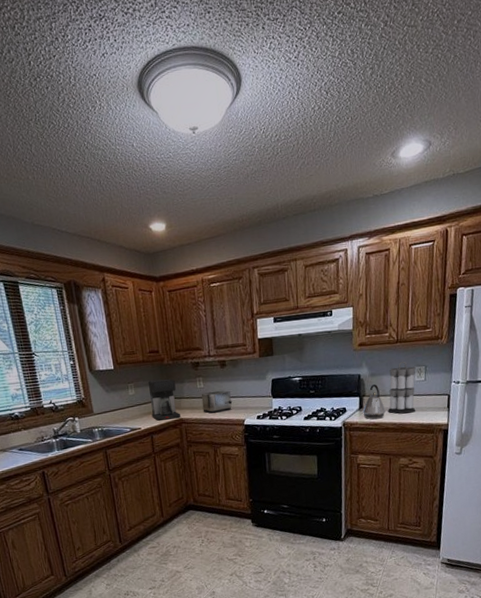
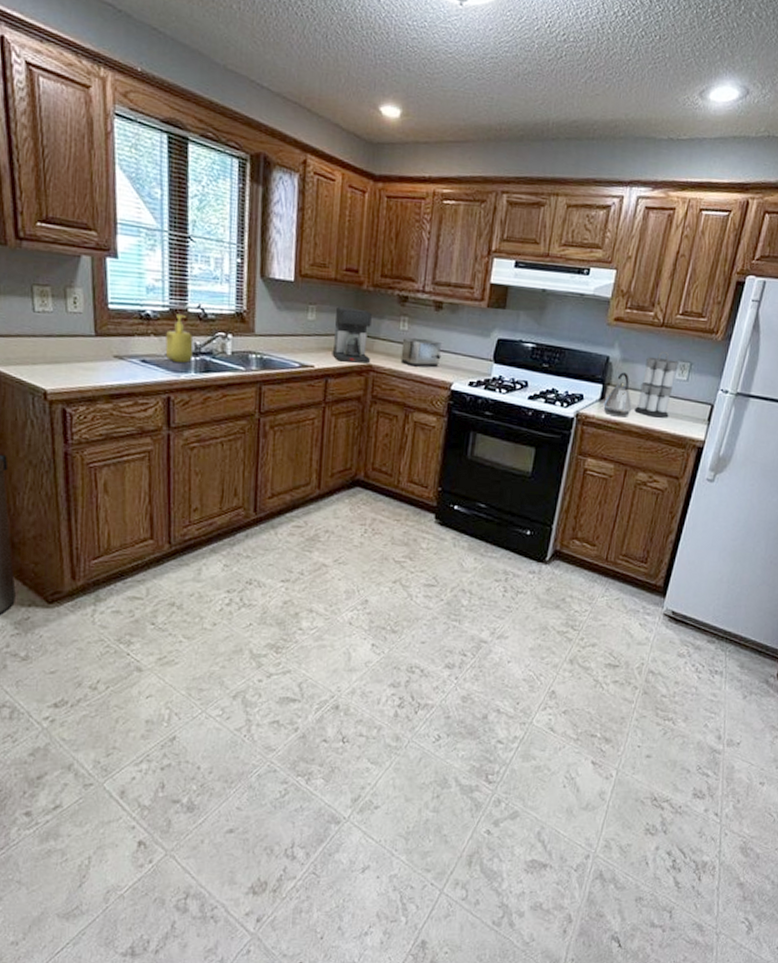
soap dispenser: none [32,410,54,446] -> present [165,314,194,363]

